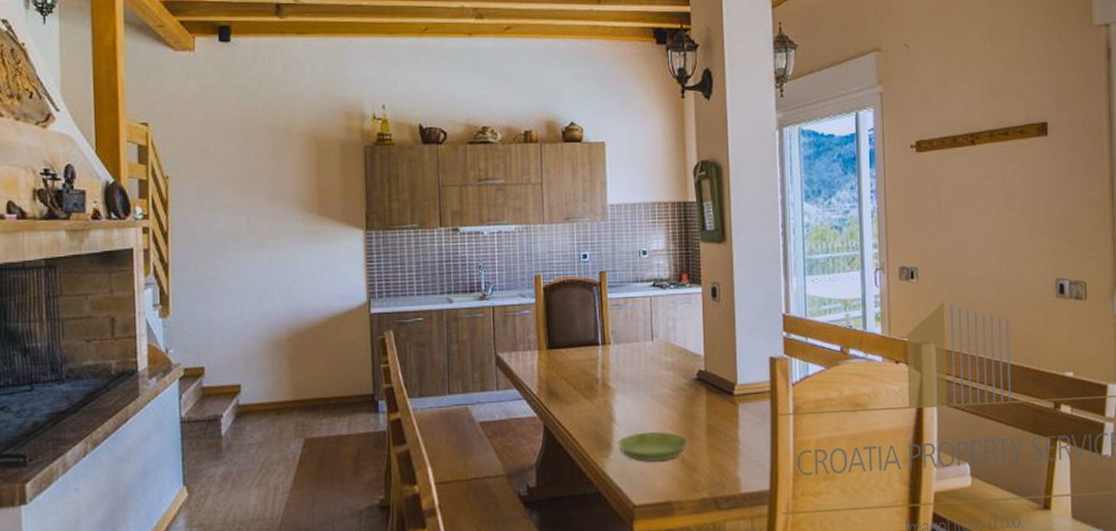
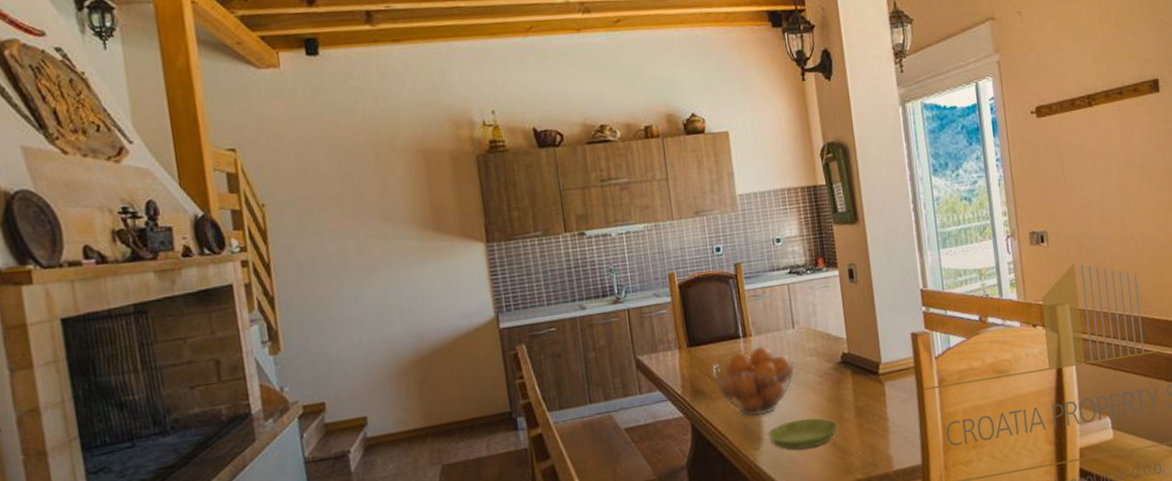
fruit basket: none [568,355,650,424] -> present [712,345,794,417]

